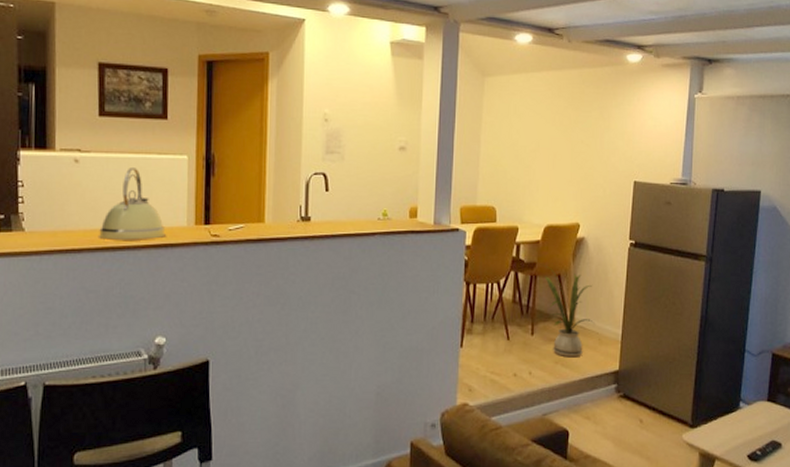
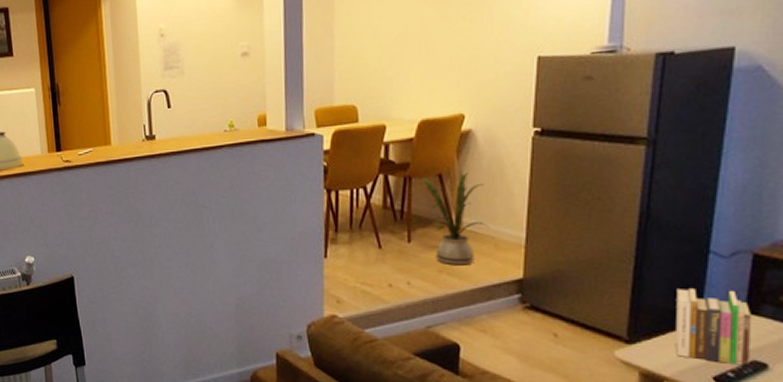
books: none [724,381,771,445] -> present [676,289,751,365]

